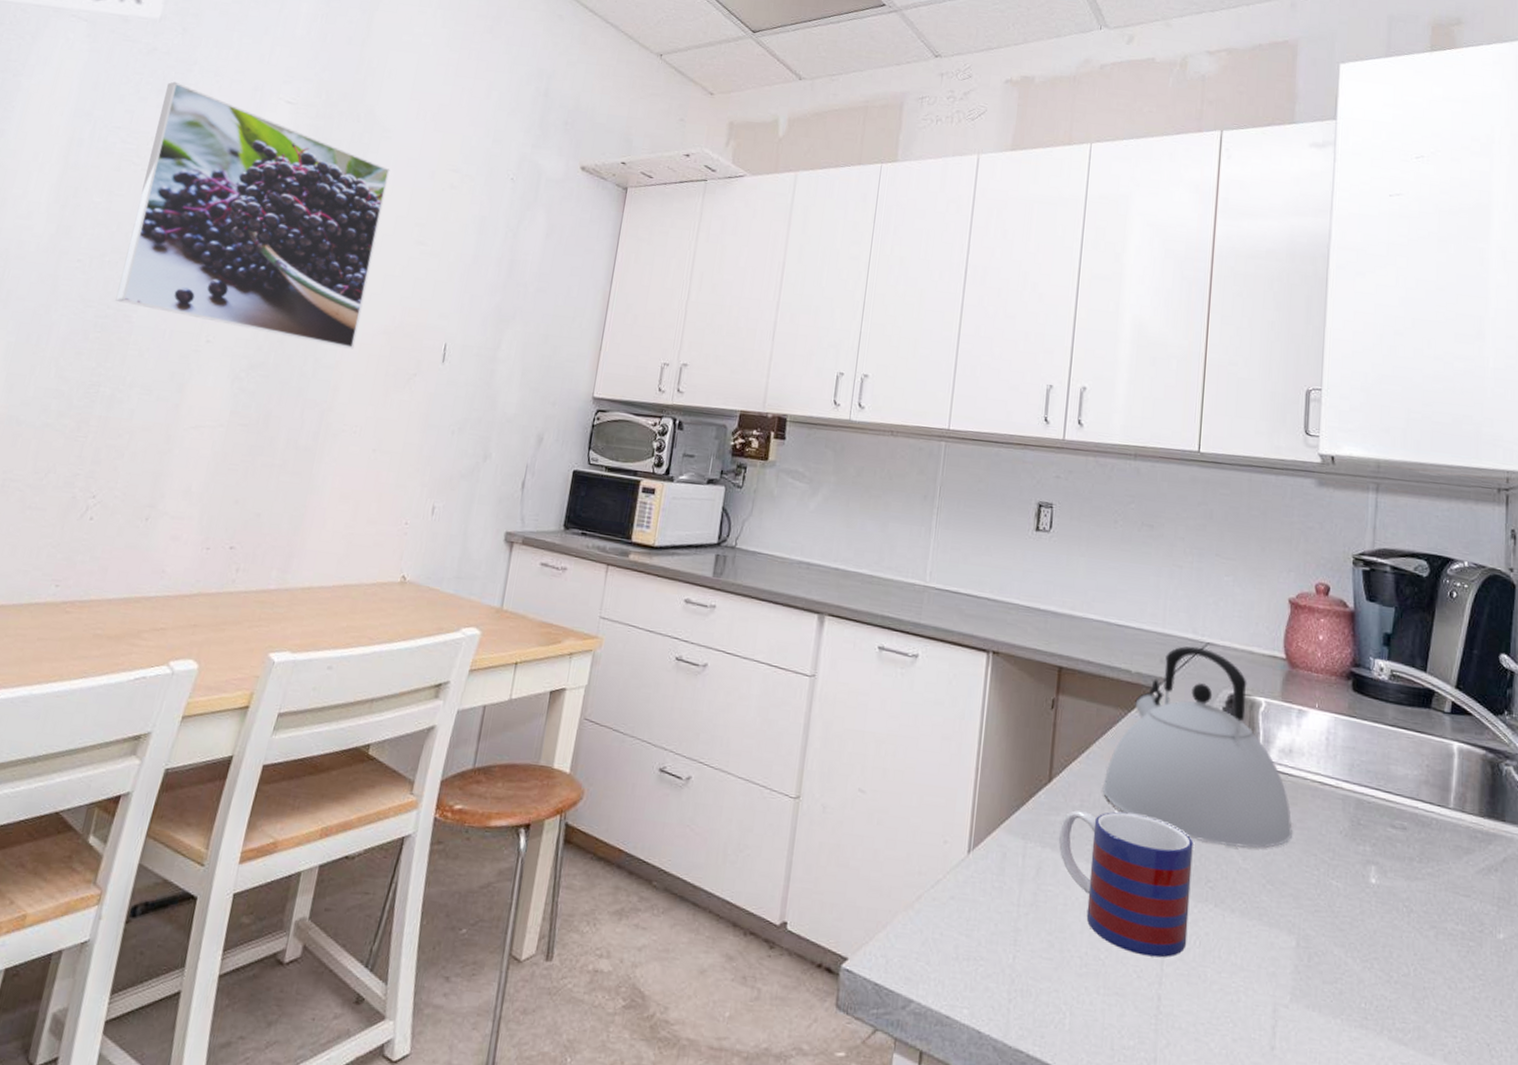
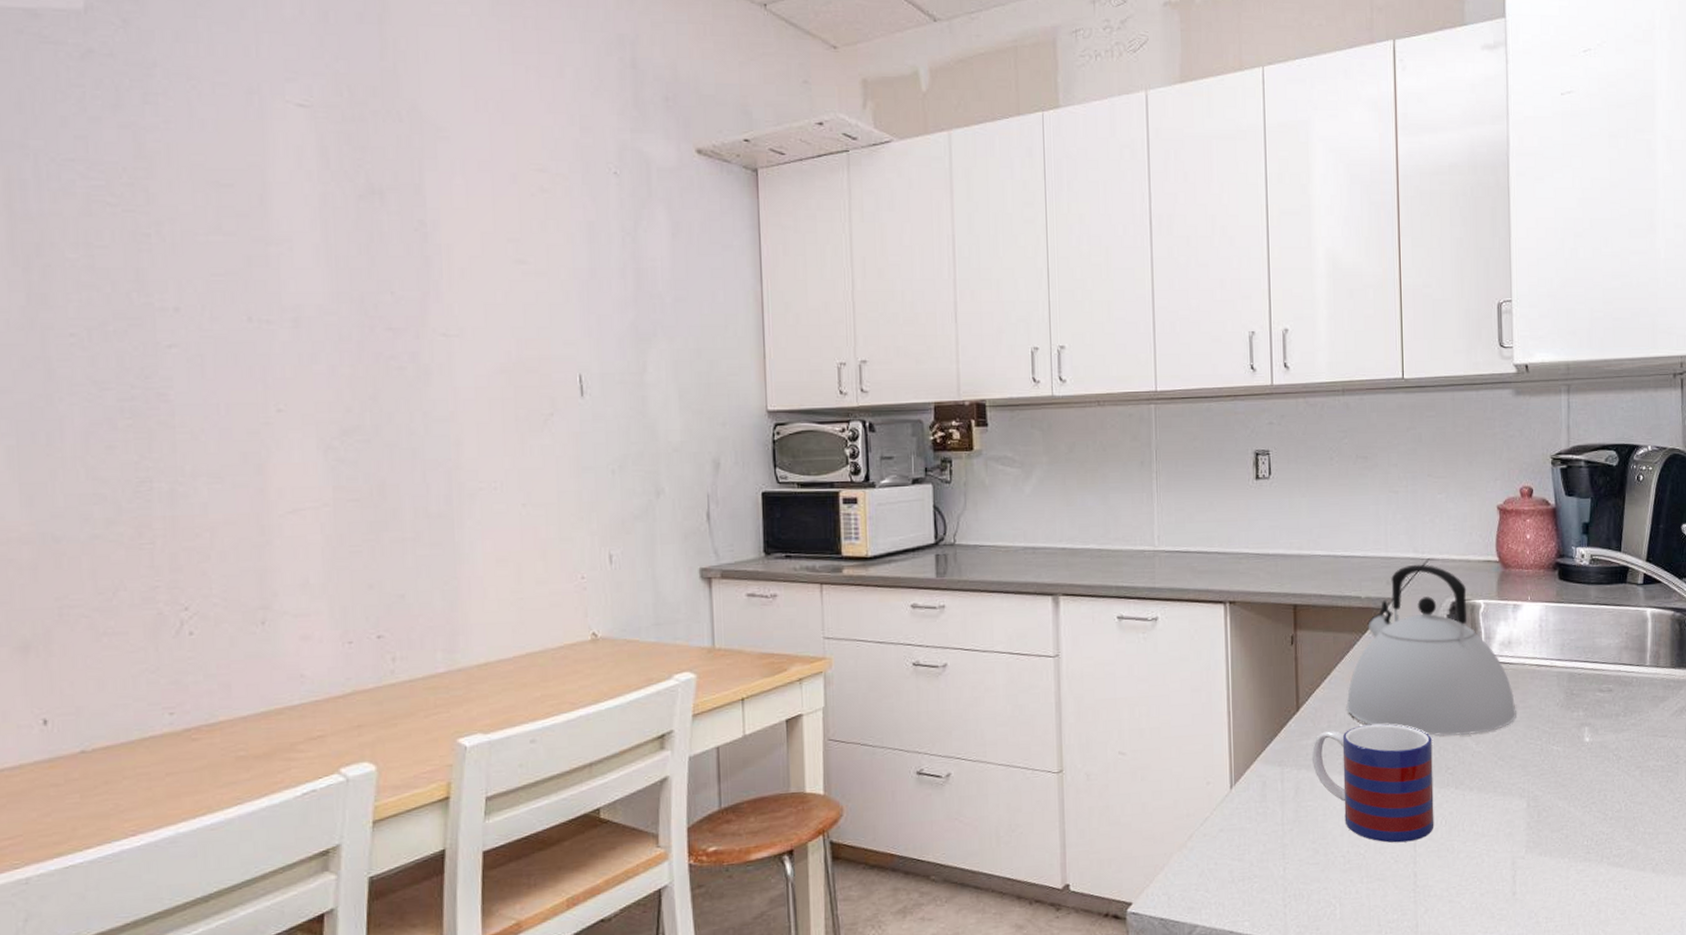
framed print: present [115,81,390,349] -> none [124,92,468,396]

